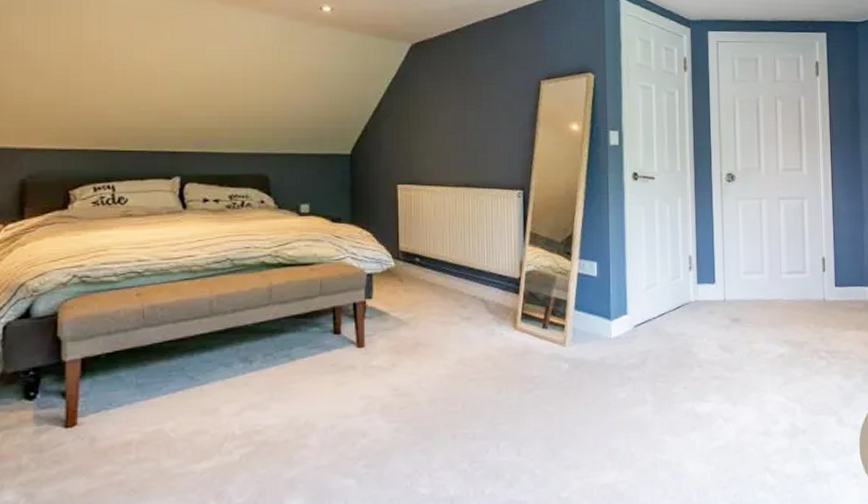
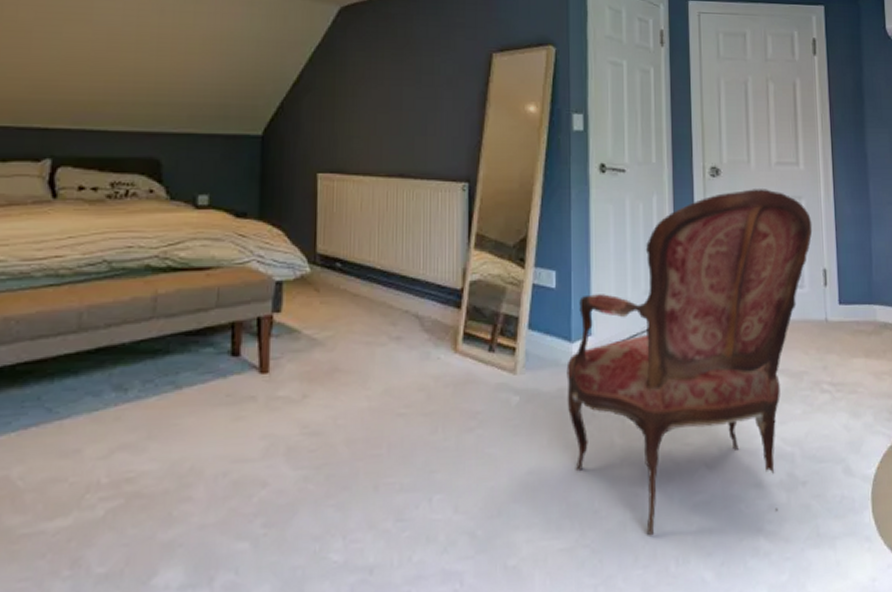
armchair: none [607,191,814,473] -> present [566,189,813,535]

